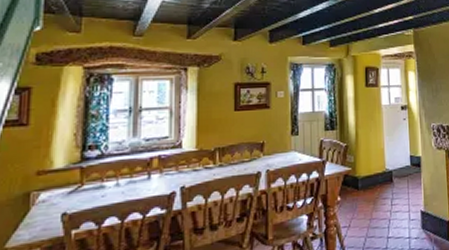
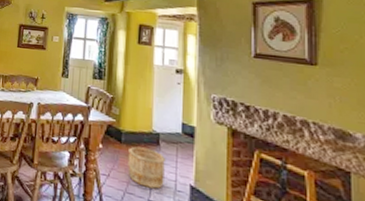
wooden bucket: none [366,187,400,226] -> present [127,146,166,189]

